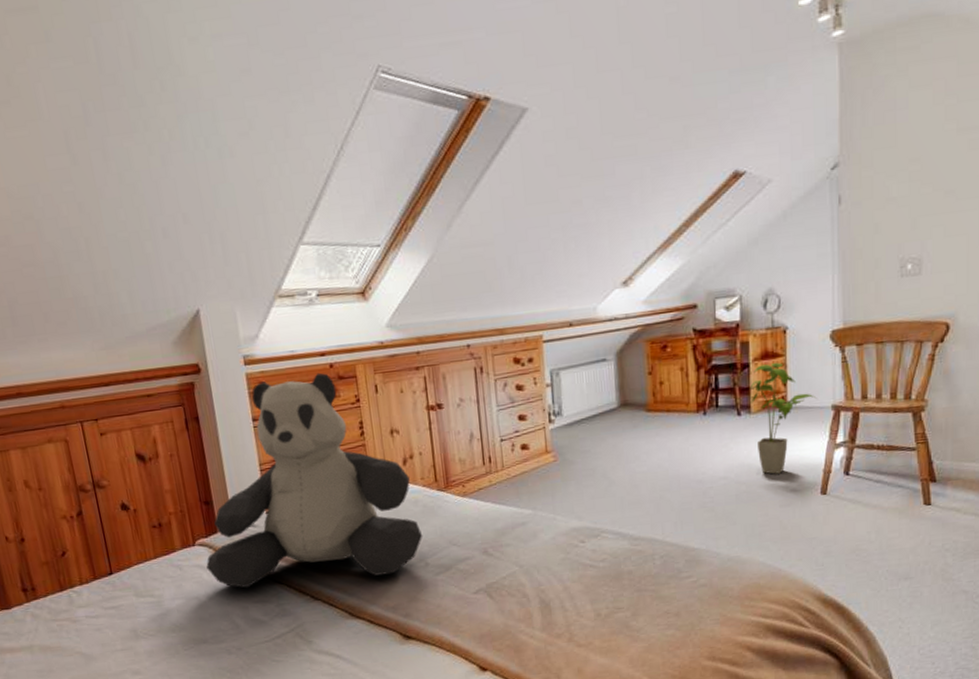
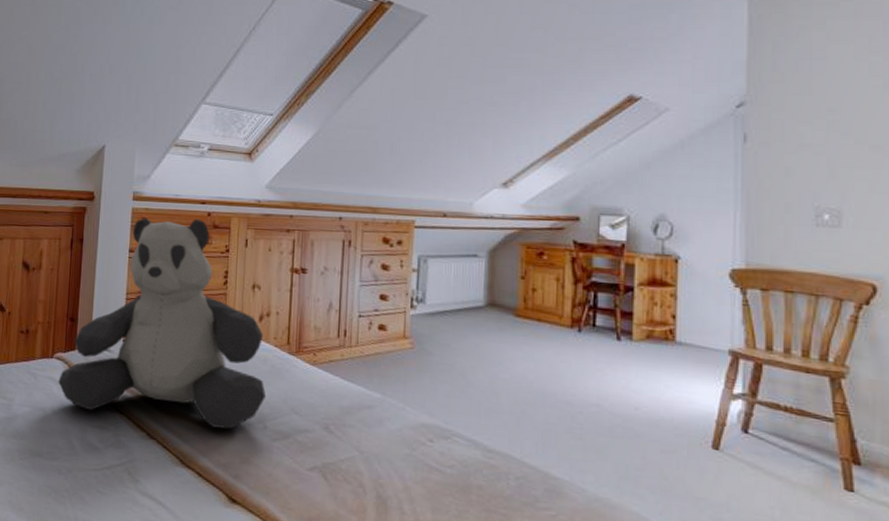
house plant: present [749,362,817,474] -> none [631,291,711,414]

